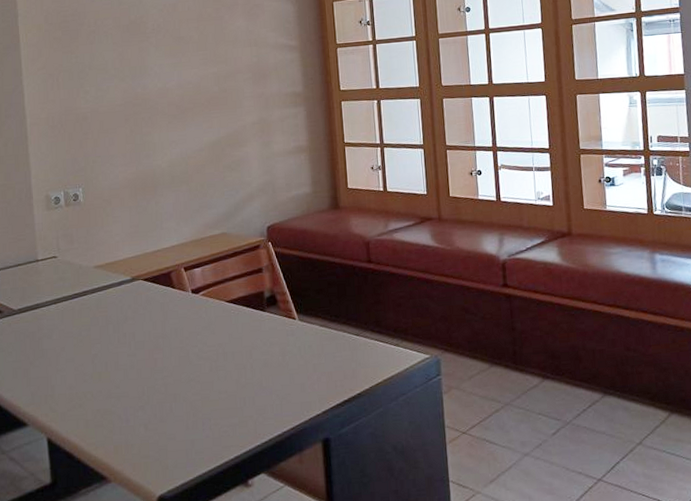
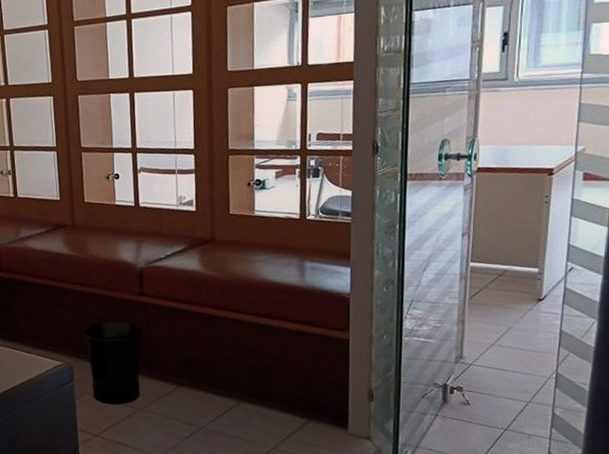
waste bin: none [450,312,507,400] -> present [84,321,143,405]

